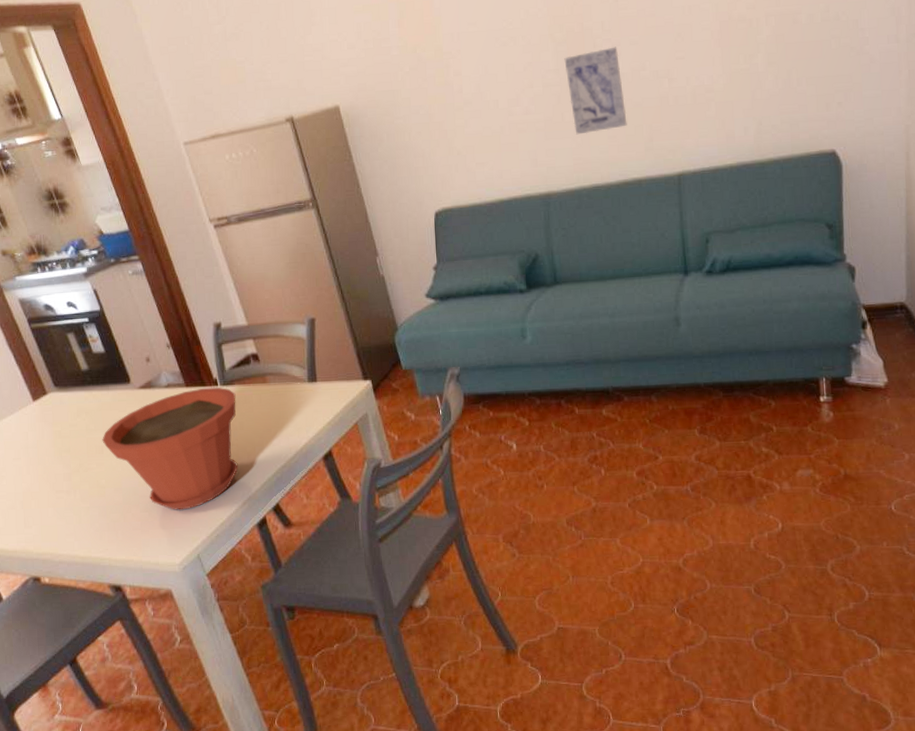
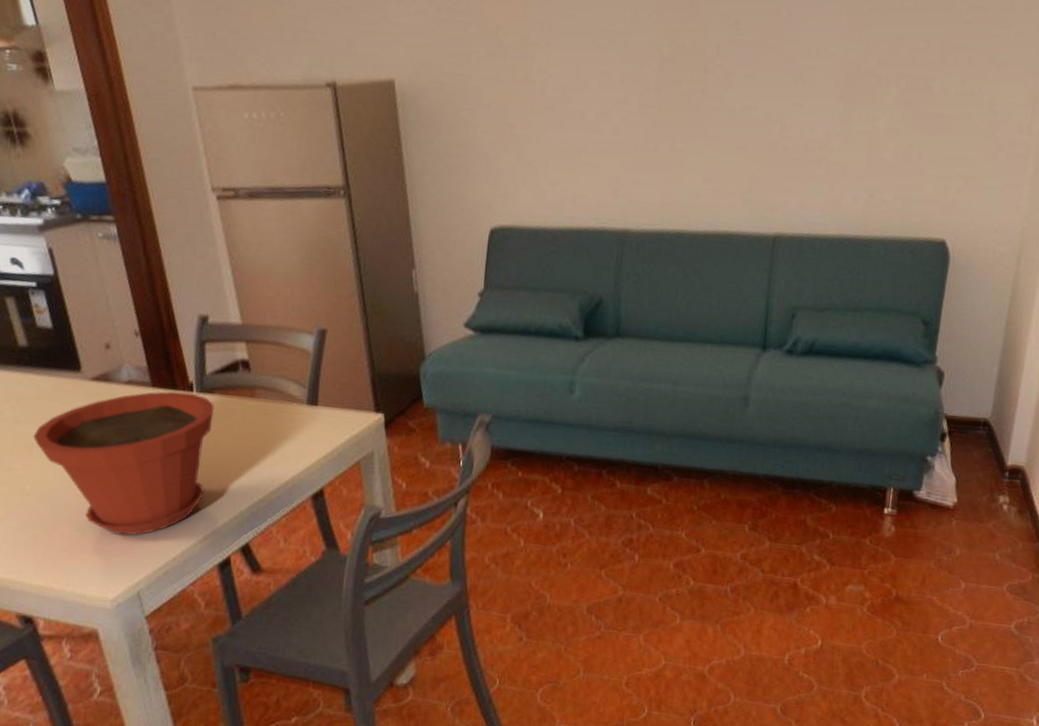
wall art: present [564,46,627,135] -> none [667,75,730,171]

